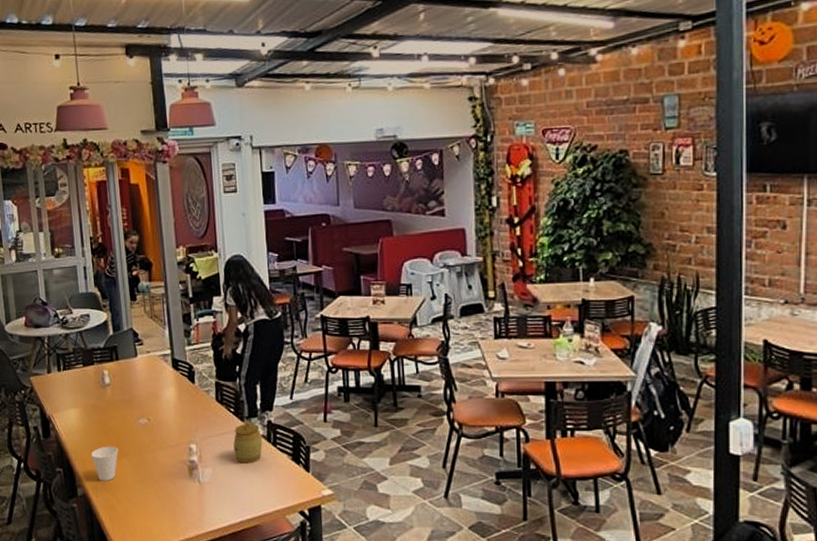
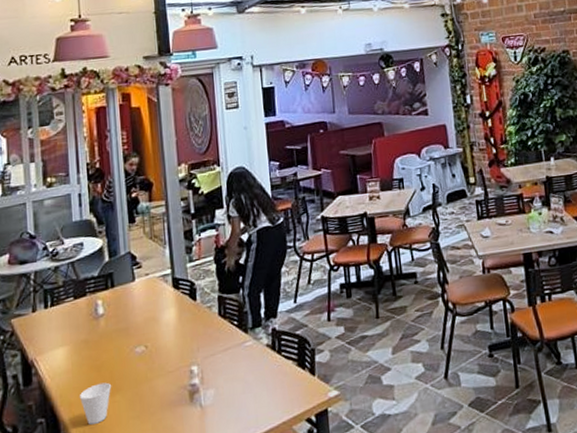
jar: present [233,422,263,464] -> none [237,333,267,378]

